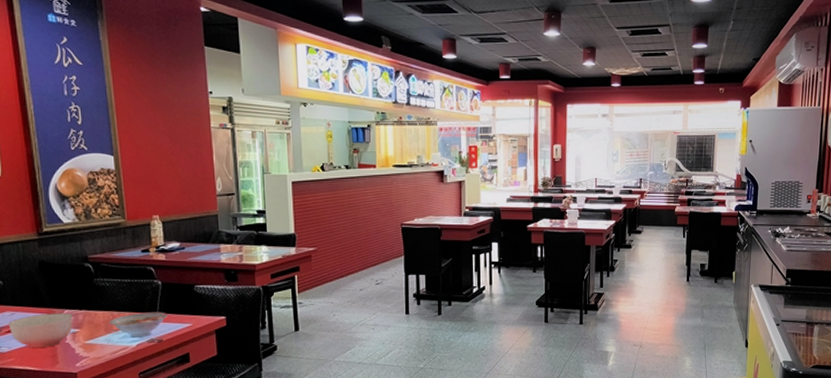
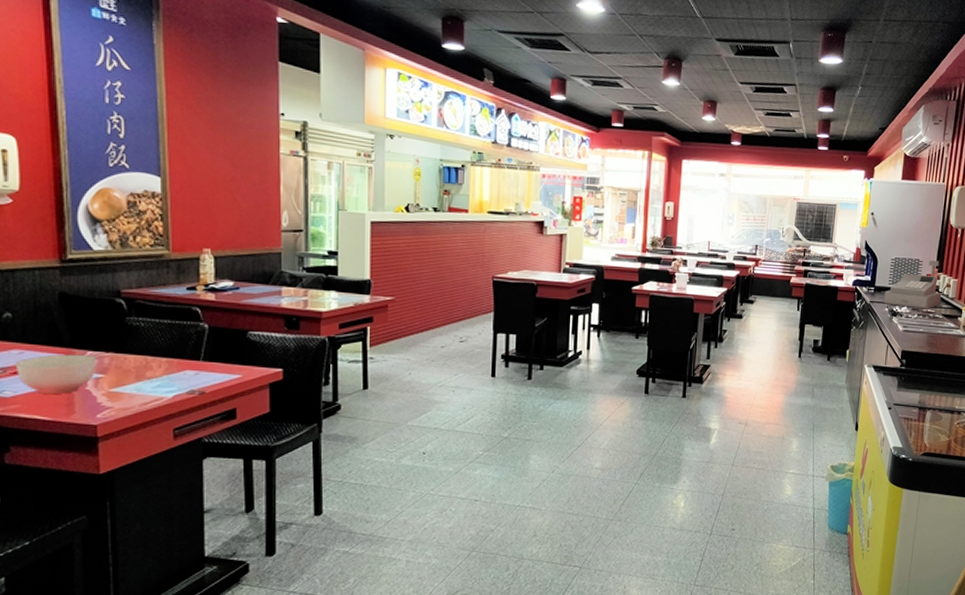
soup bowl: present [108,312,169,338] -> none [140,359,215,388]
cash register: none [765,181,823,229] -> present [883,260,942,309]

